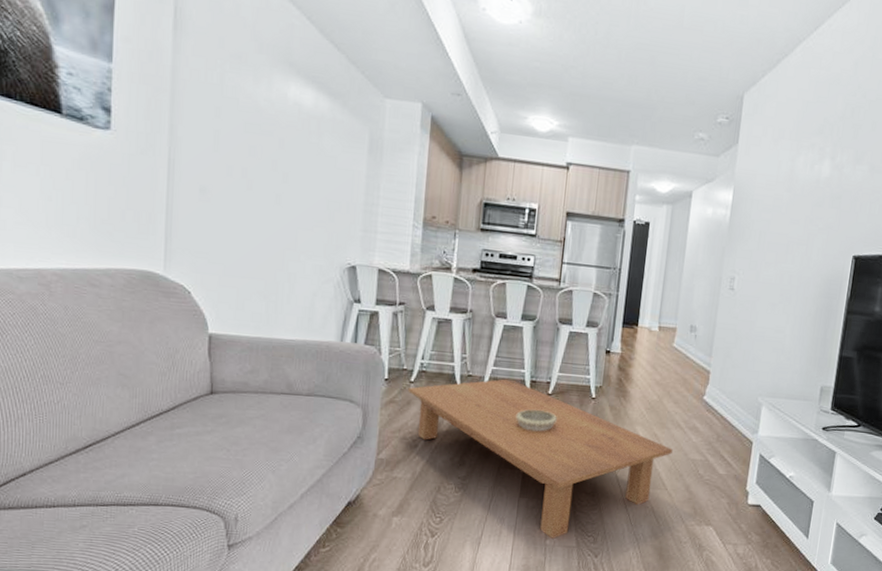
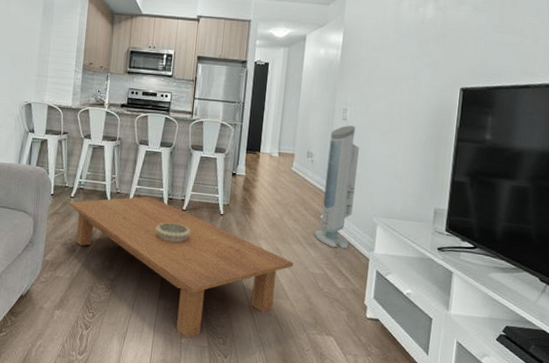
air purifier: none [696,295,747,432] -> present [314,125,360,249]

